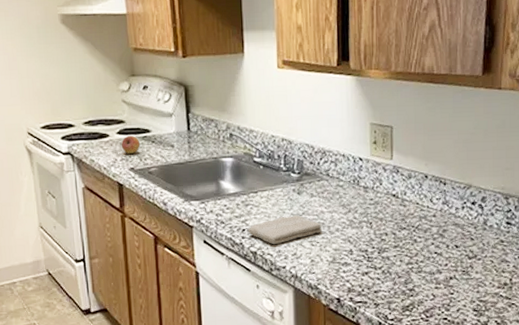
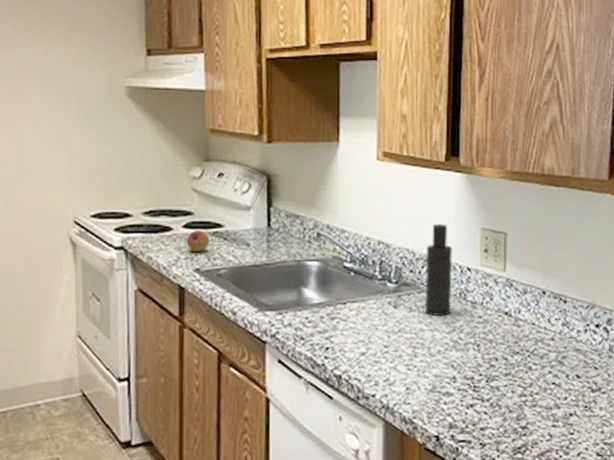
washcloth: present [248,215,322,245] -> none [332,333,421,368]
atomizer: none [323,121,346,200] -> present [425,223,452,316]

